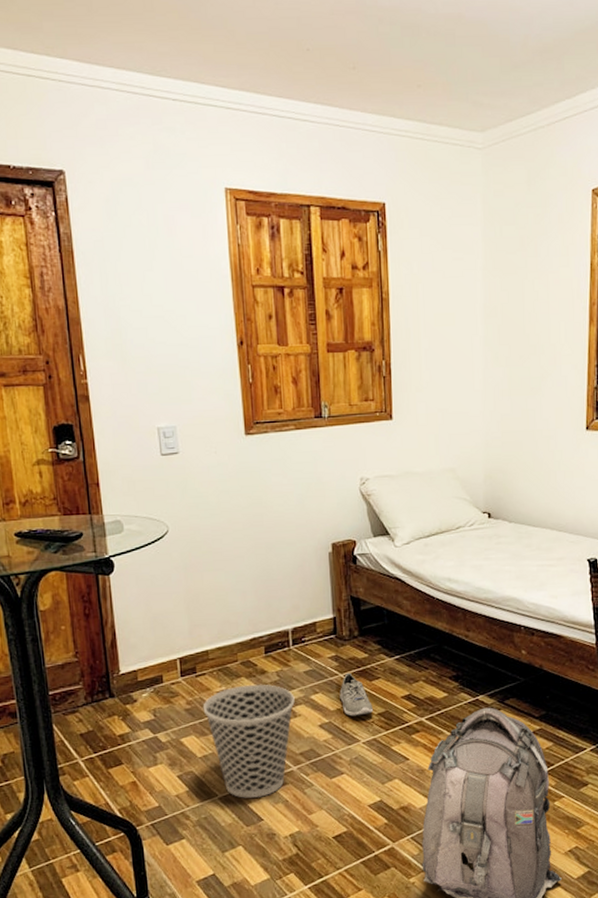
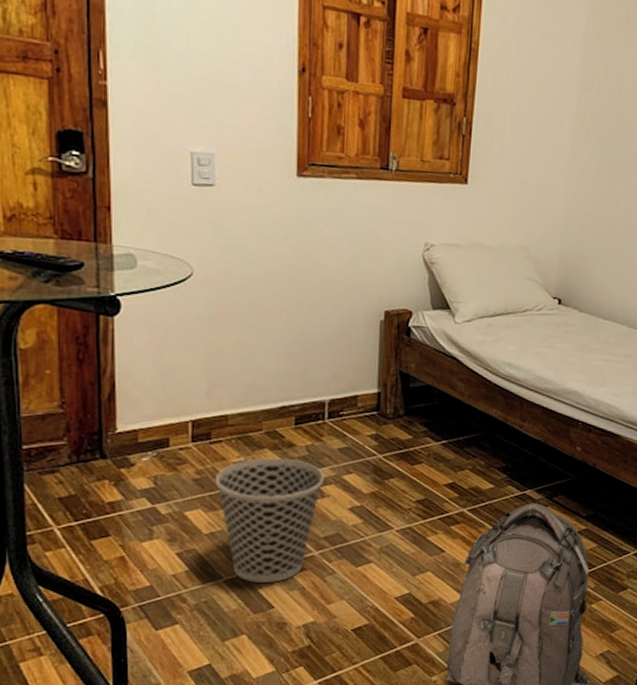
sneaker: present [340,672,374,717] -> none [376,454,412,502]

